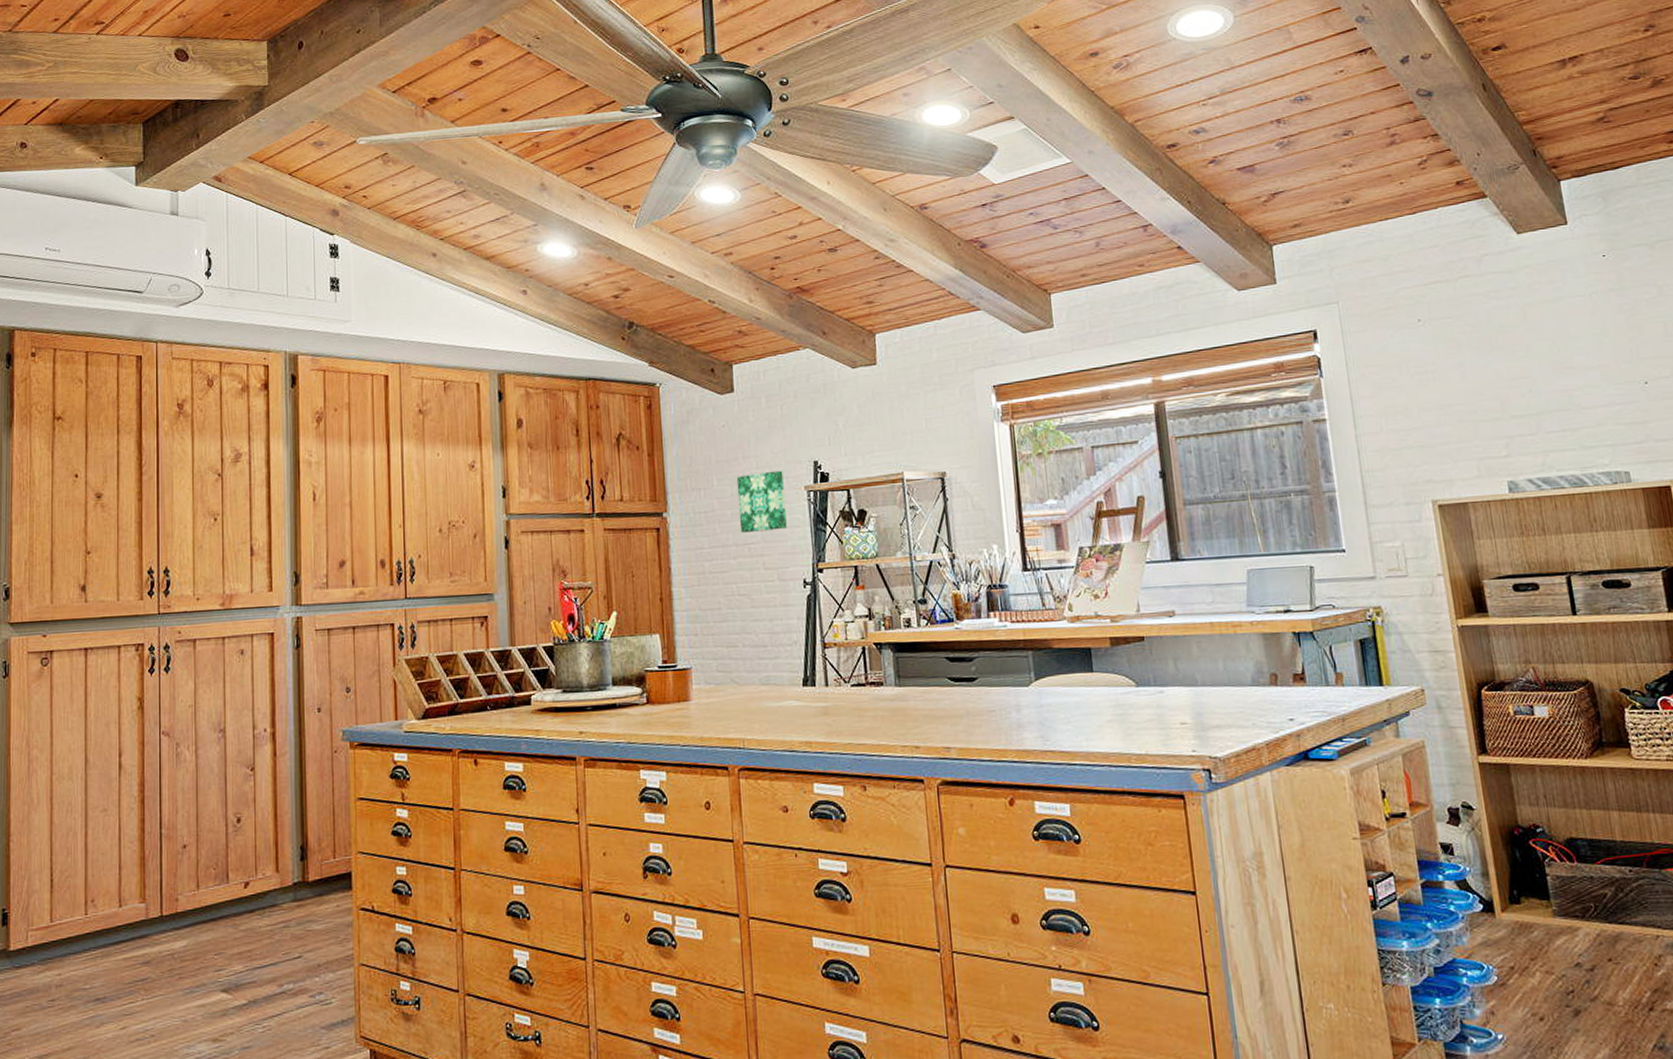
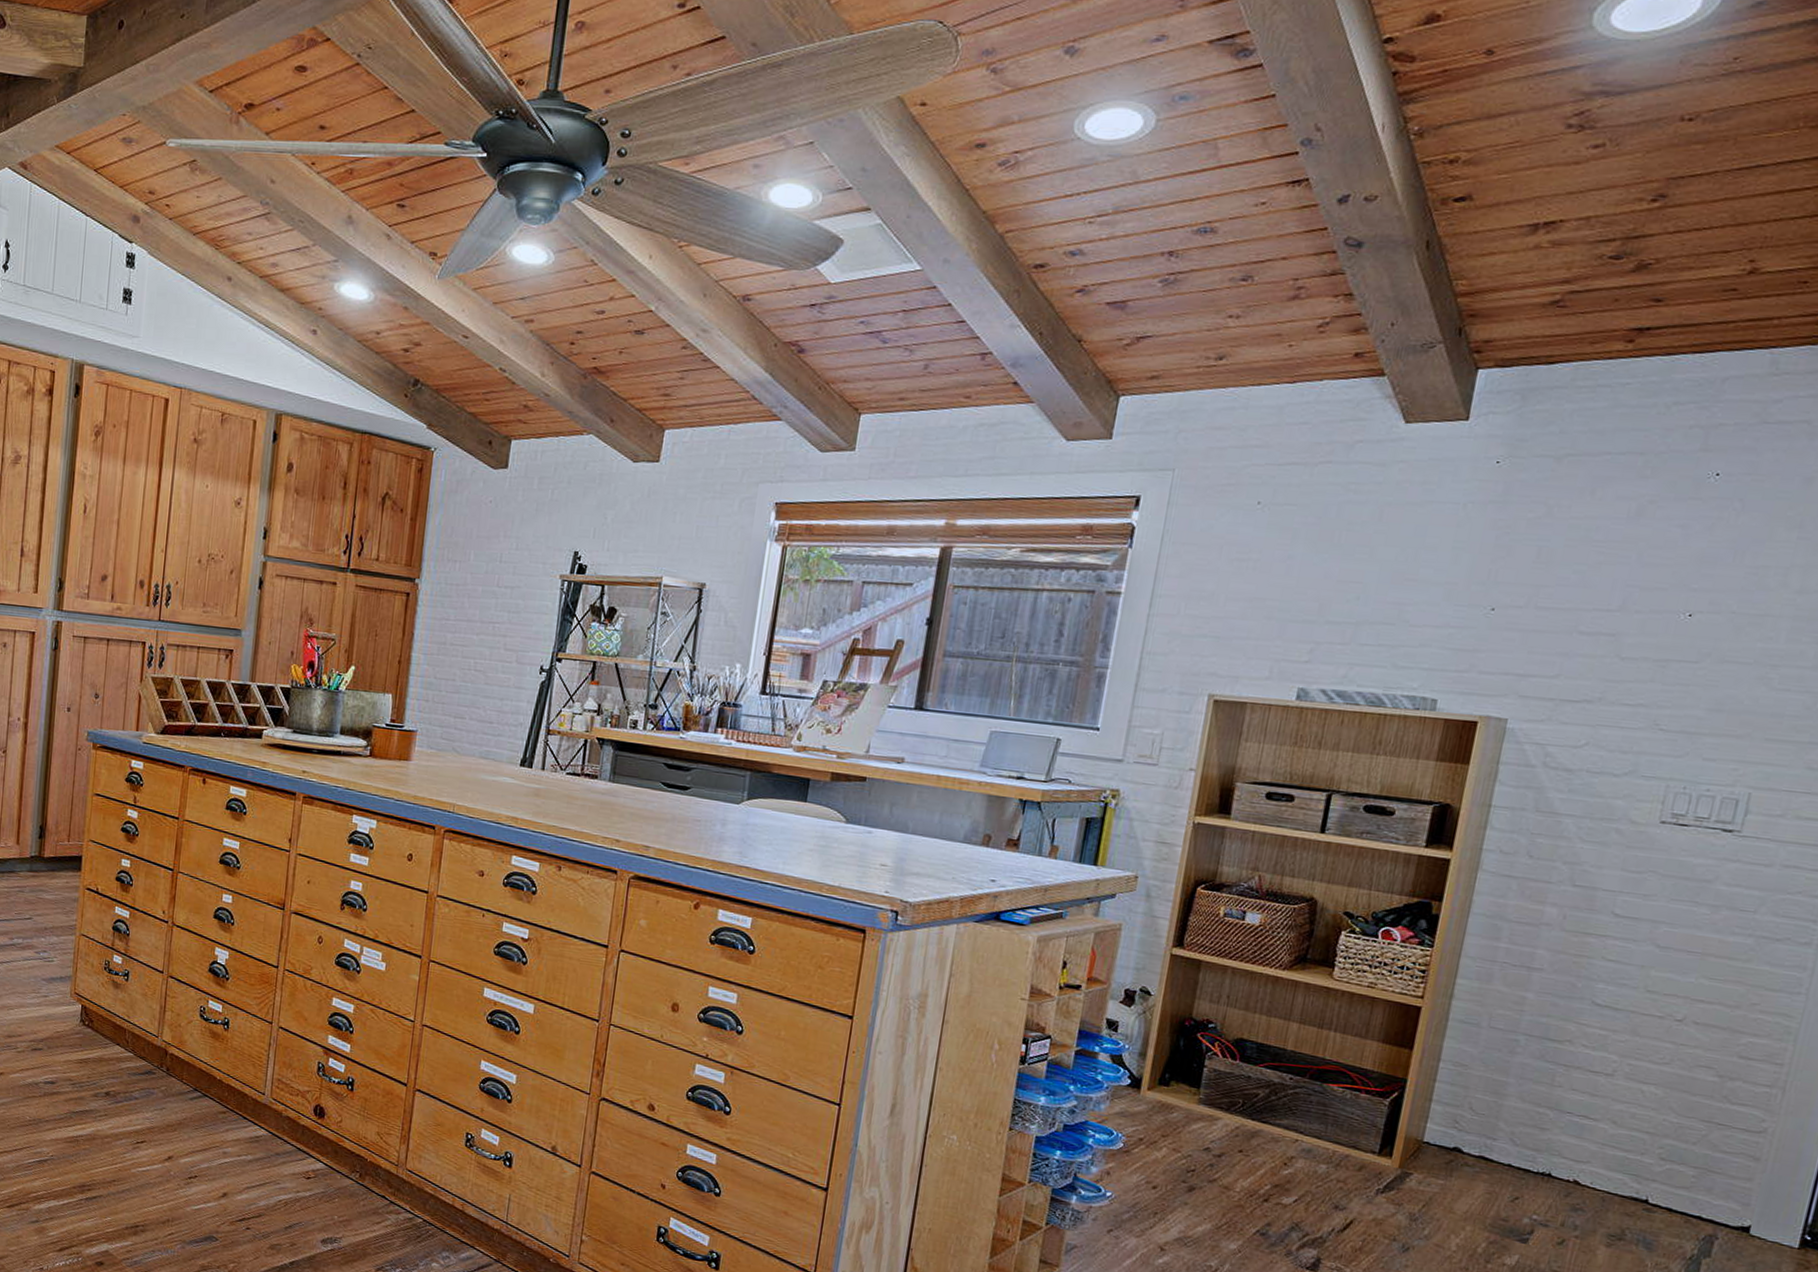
wall art: present [736,470,787,534] -> none [488,554,541,614]

